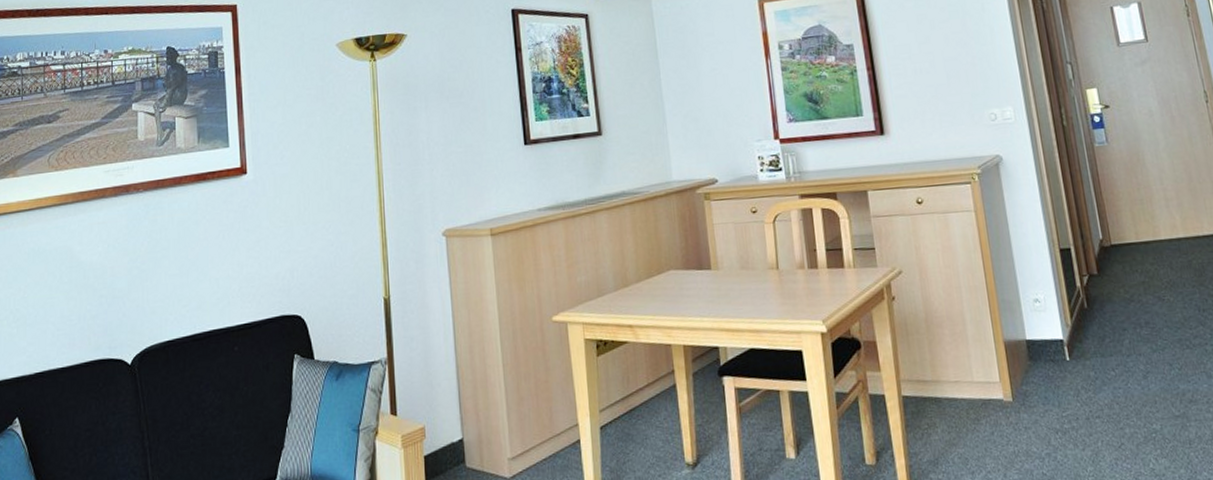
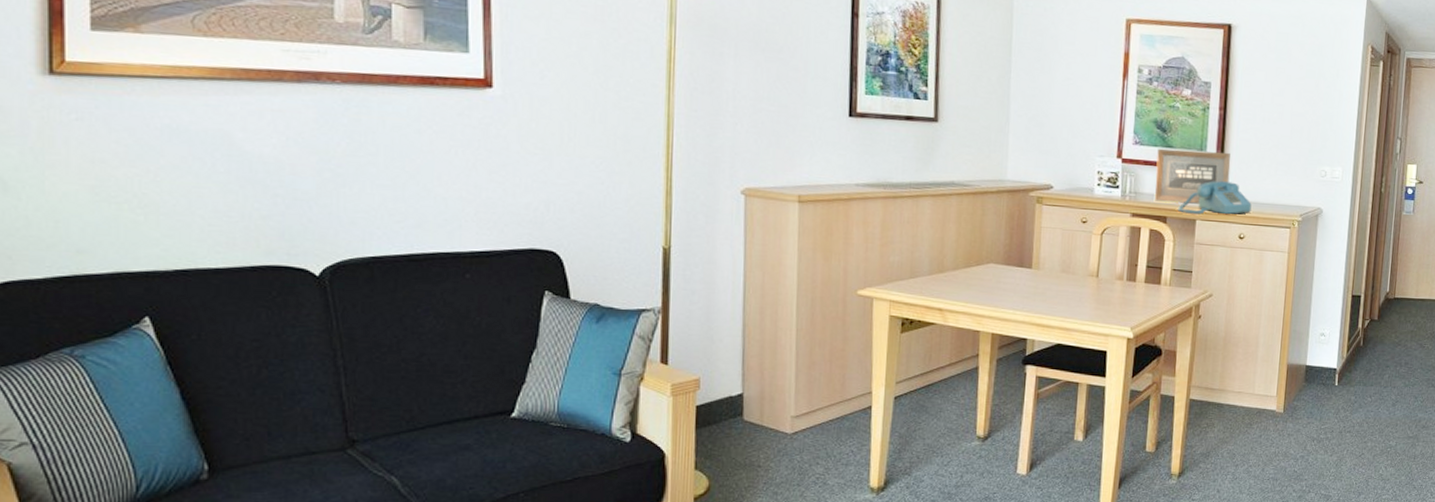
picture frame: none [813,113,894,178] -> present [1154,148,1231,204]
telephone: none [845,143,924,186] -> present [1177,181,1252,215]

